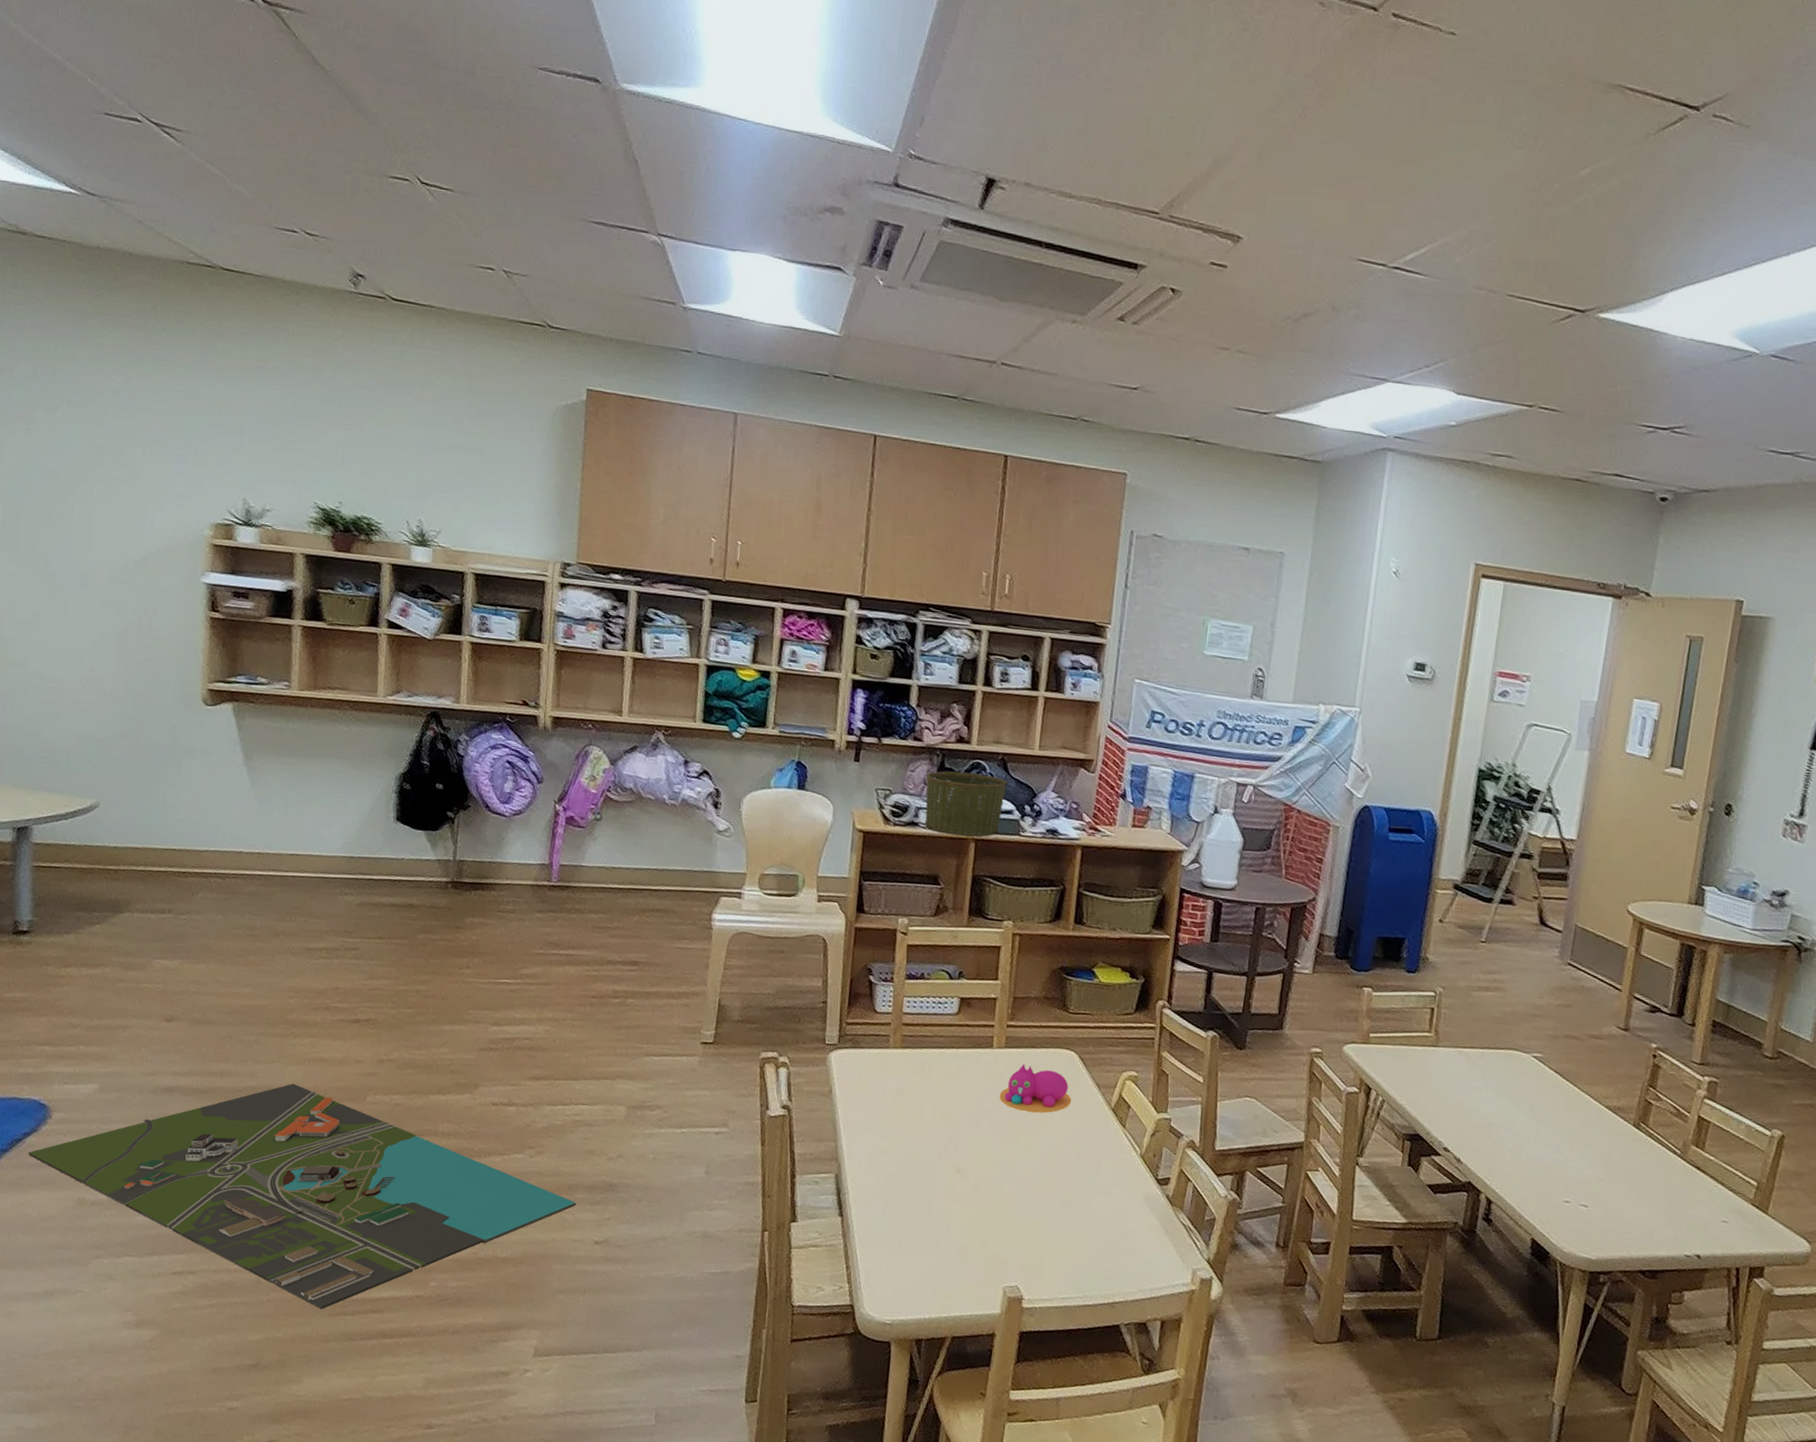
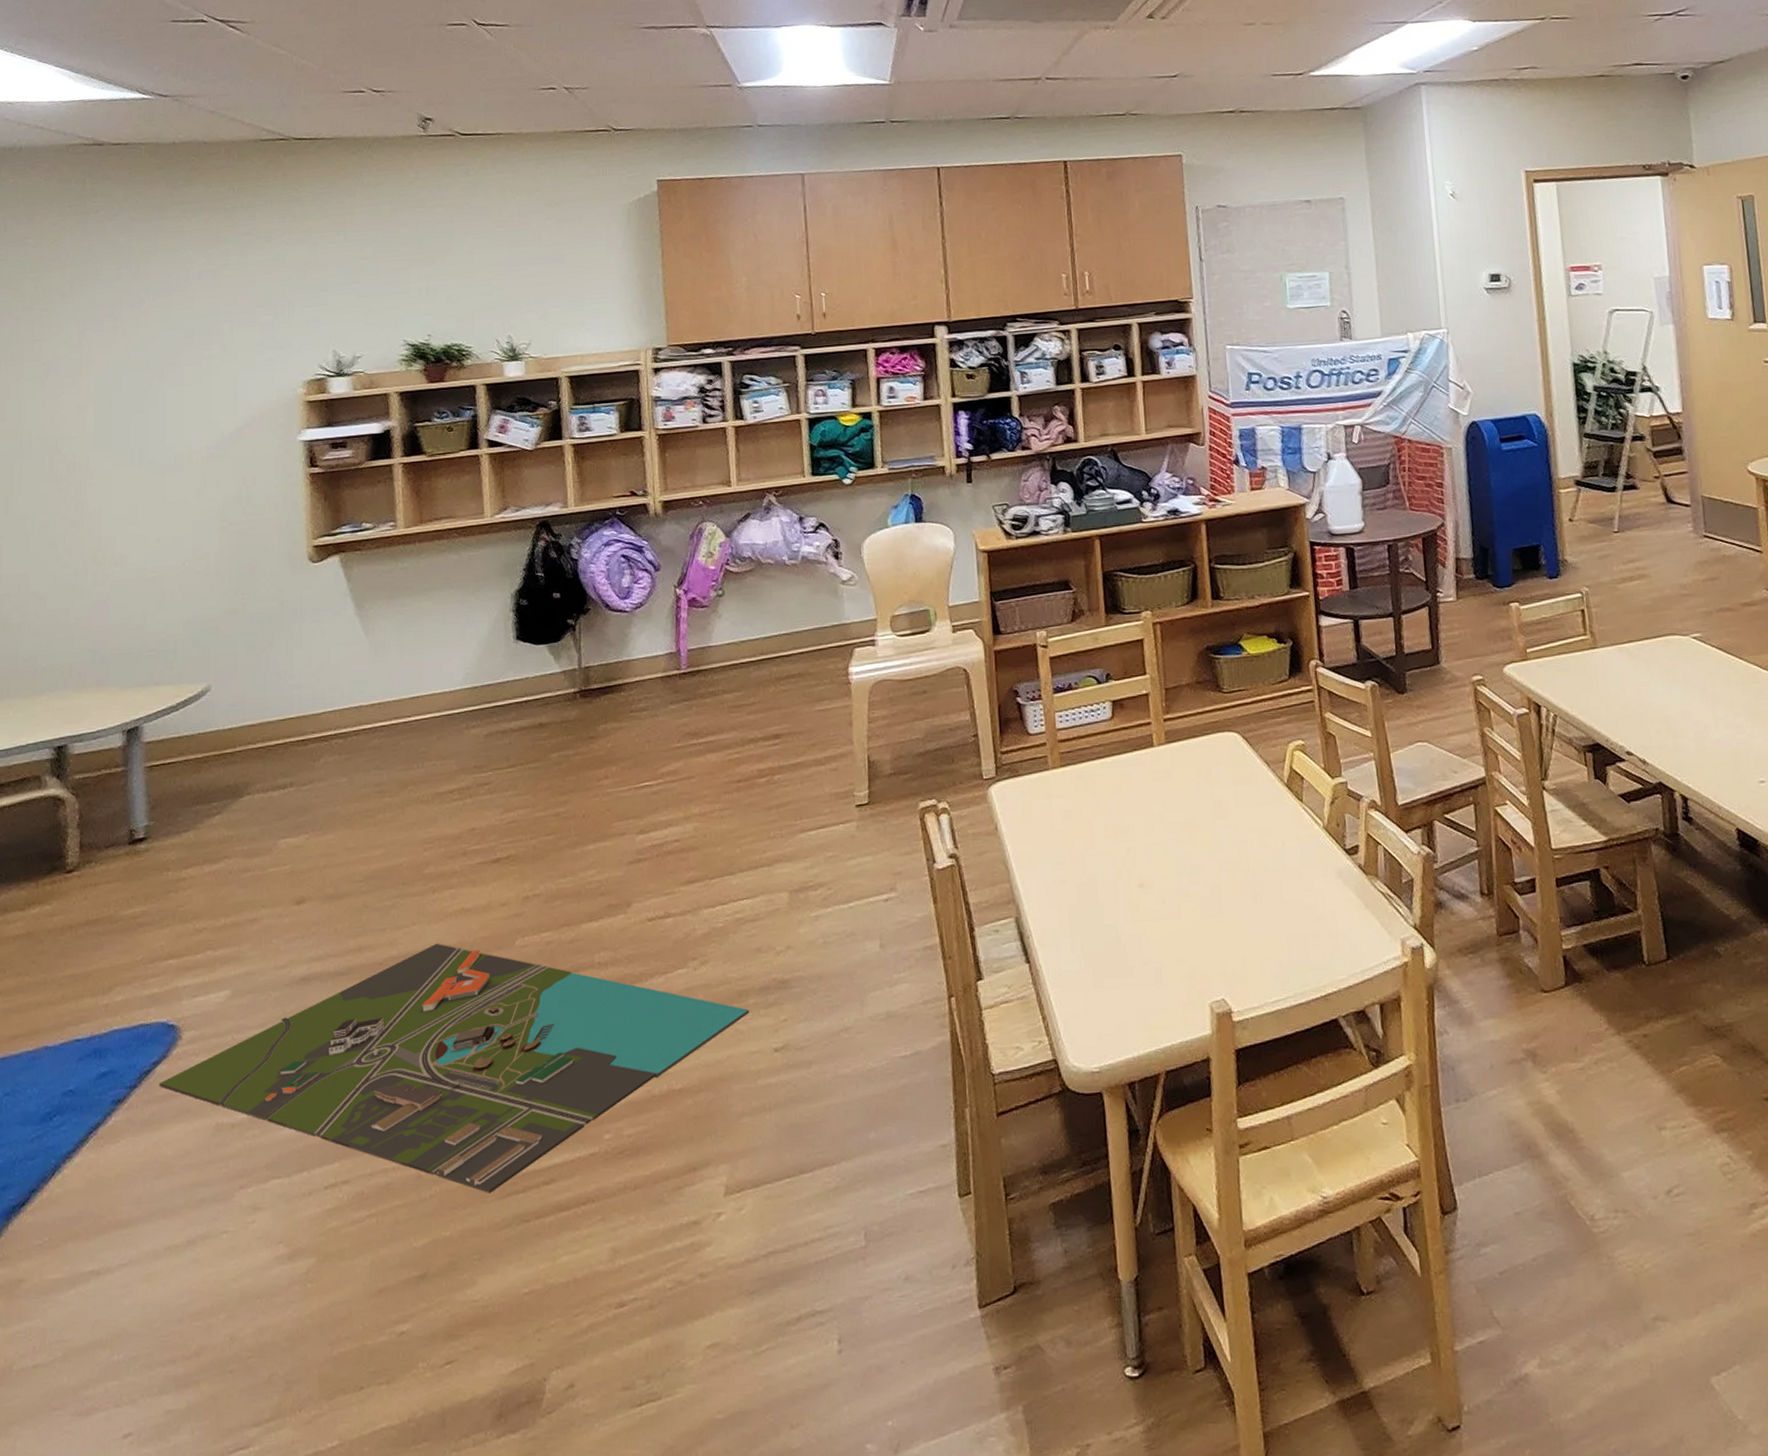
basket: present [925,769,1008,837] -> none [1039,469,1122,537]
toy animal: present [999,1063,1071,1113] -> none [1169,756,1243,807]

